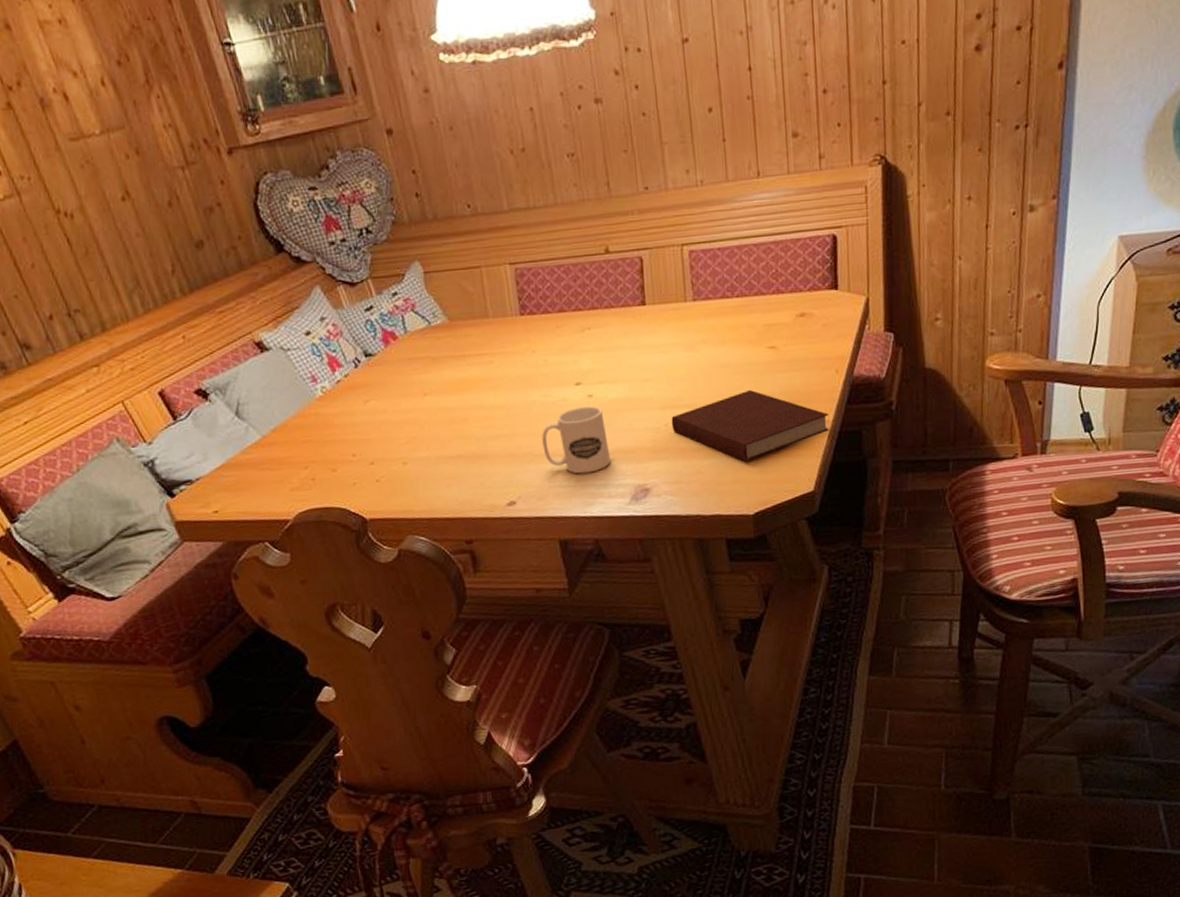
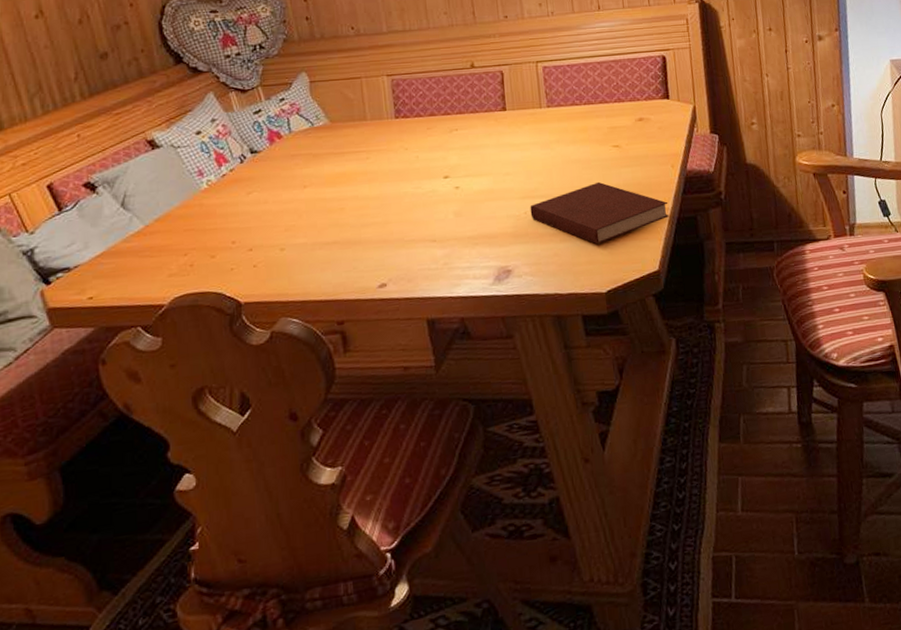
mug: present [542,406,611,474] -> none [412,196,476,258]

